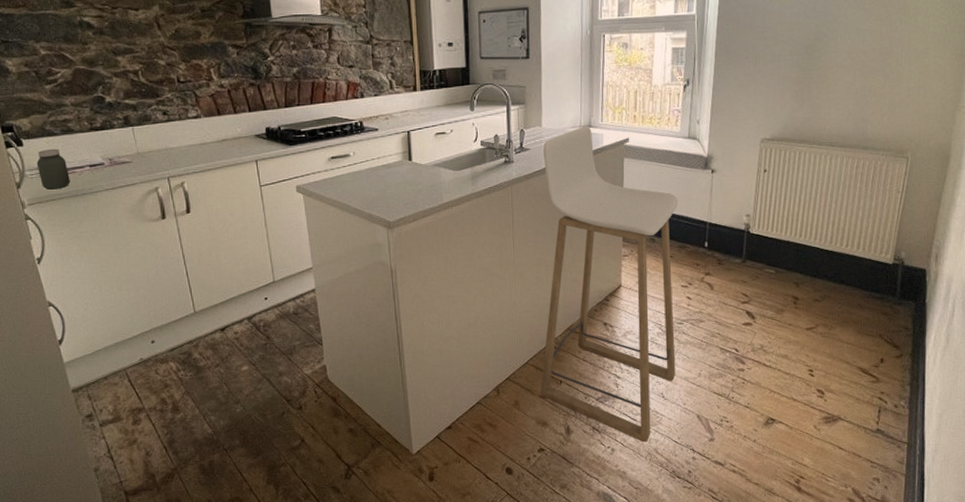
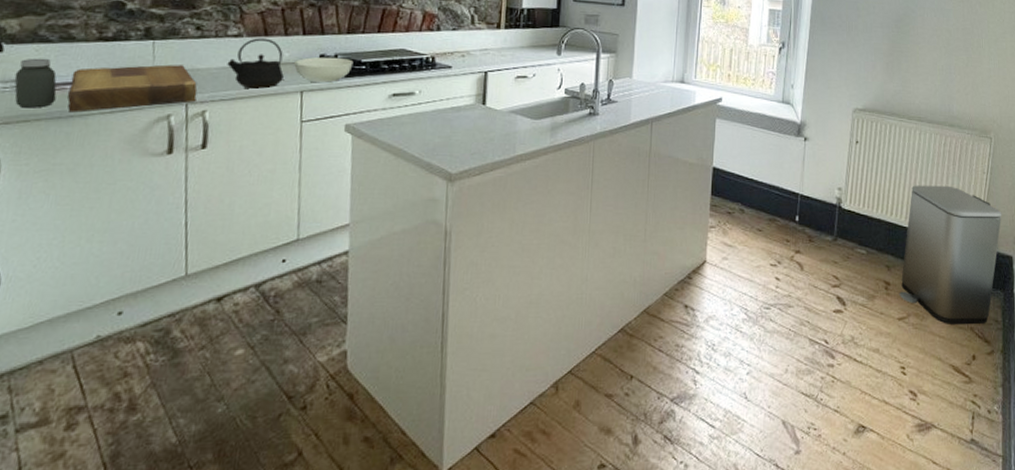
cutting board: none [78,146,175,191] -> present [67,64,197,113]
kettle: none [193,117,240,161] -> present [227,38,284,89]
bowl: none [246,128,295,153] -> present [294,56,354,84]
bar stool: present [540,126,678,443] -> none [606,81,770,456]
pedal bin: none [807,206,917,332] -> present [899,185,1002,324]

